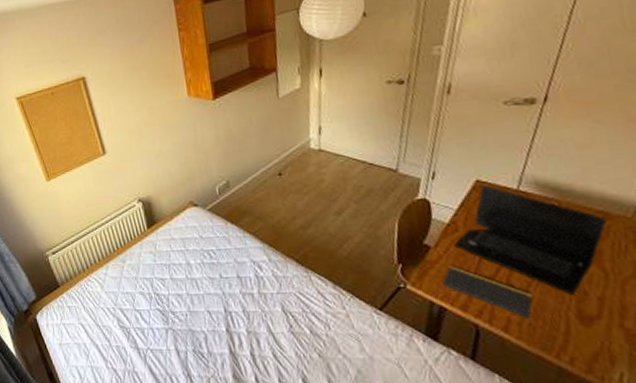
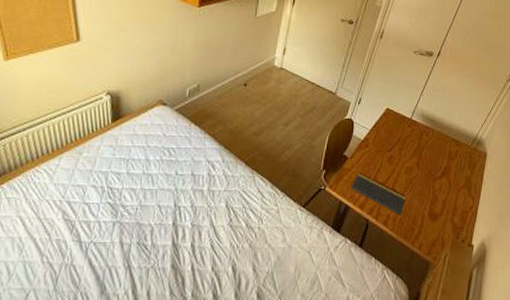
laptop: present [454,185,608,295] -> none [364,112,458,198]

